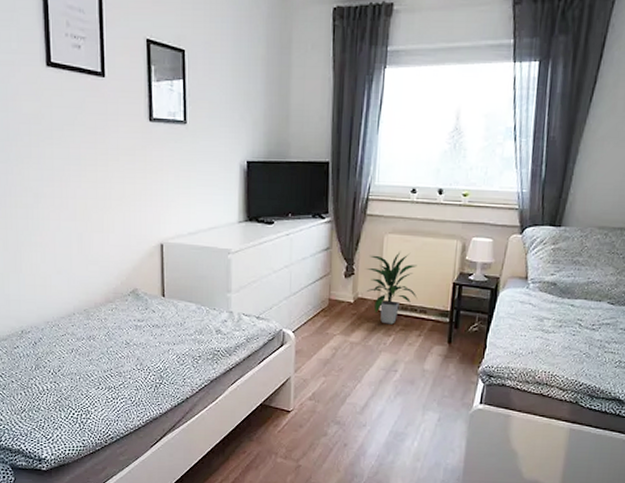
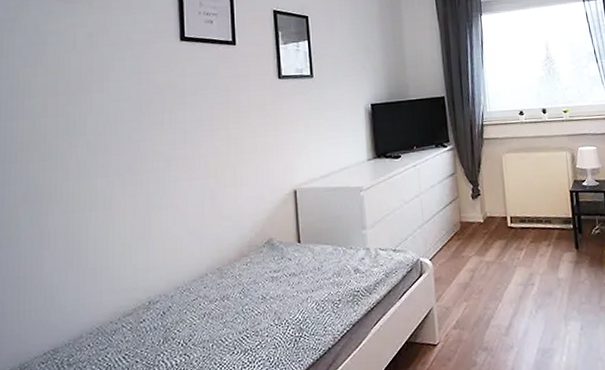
indoor plant: present [366,250,418,325] -> none [490,167,541,239]

